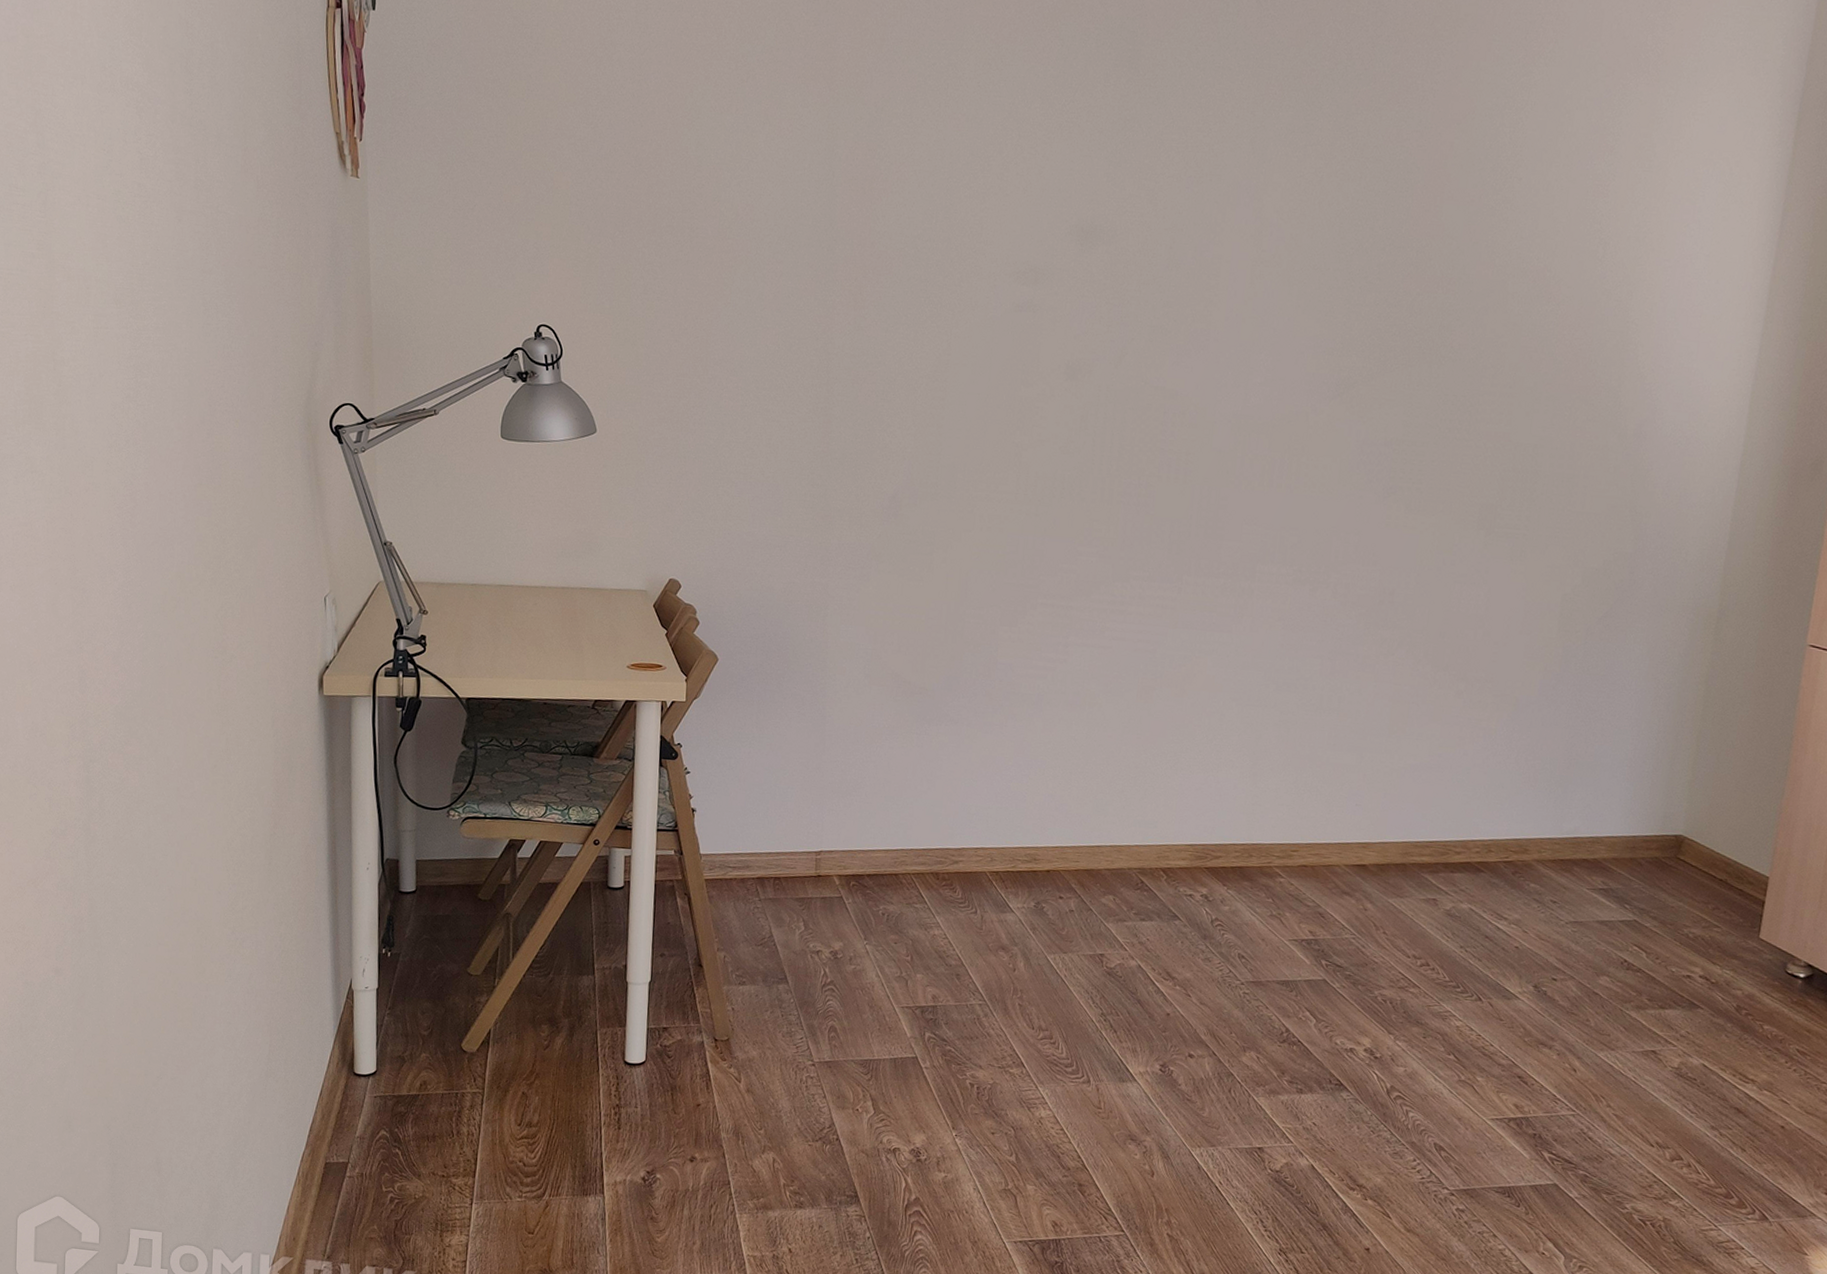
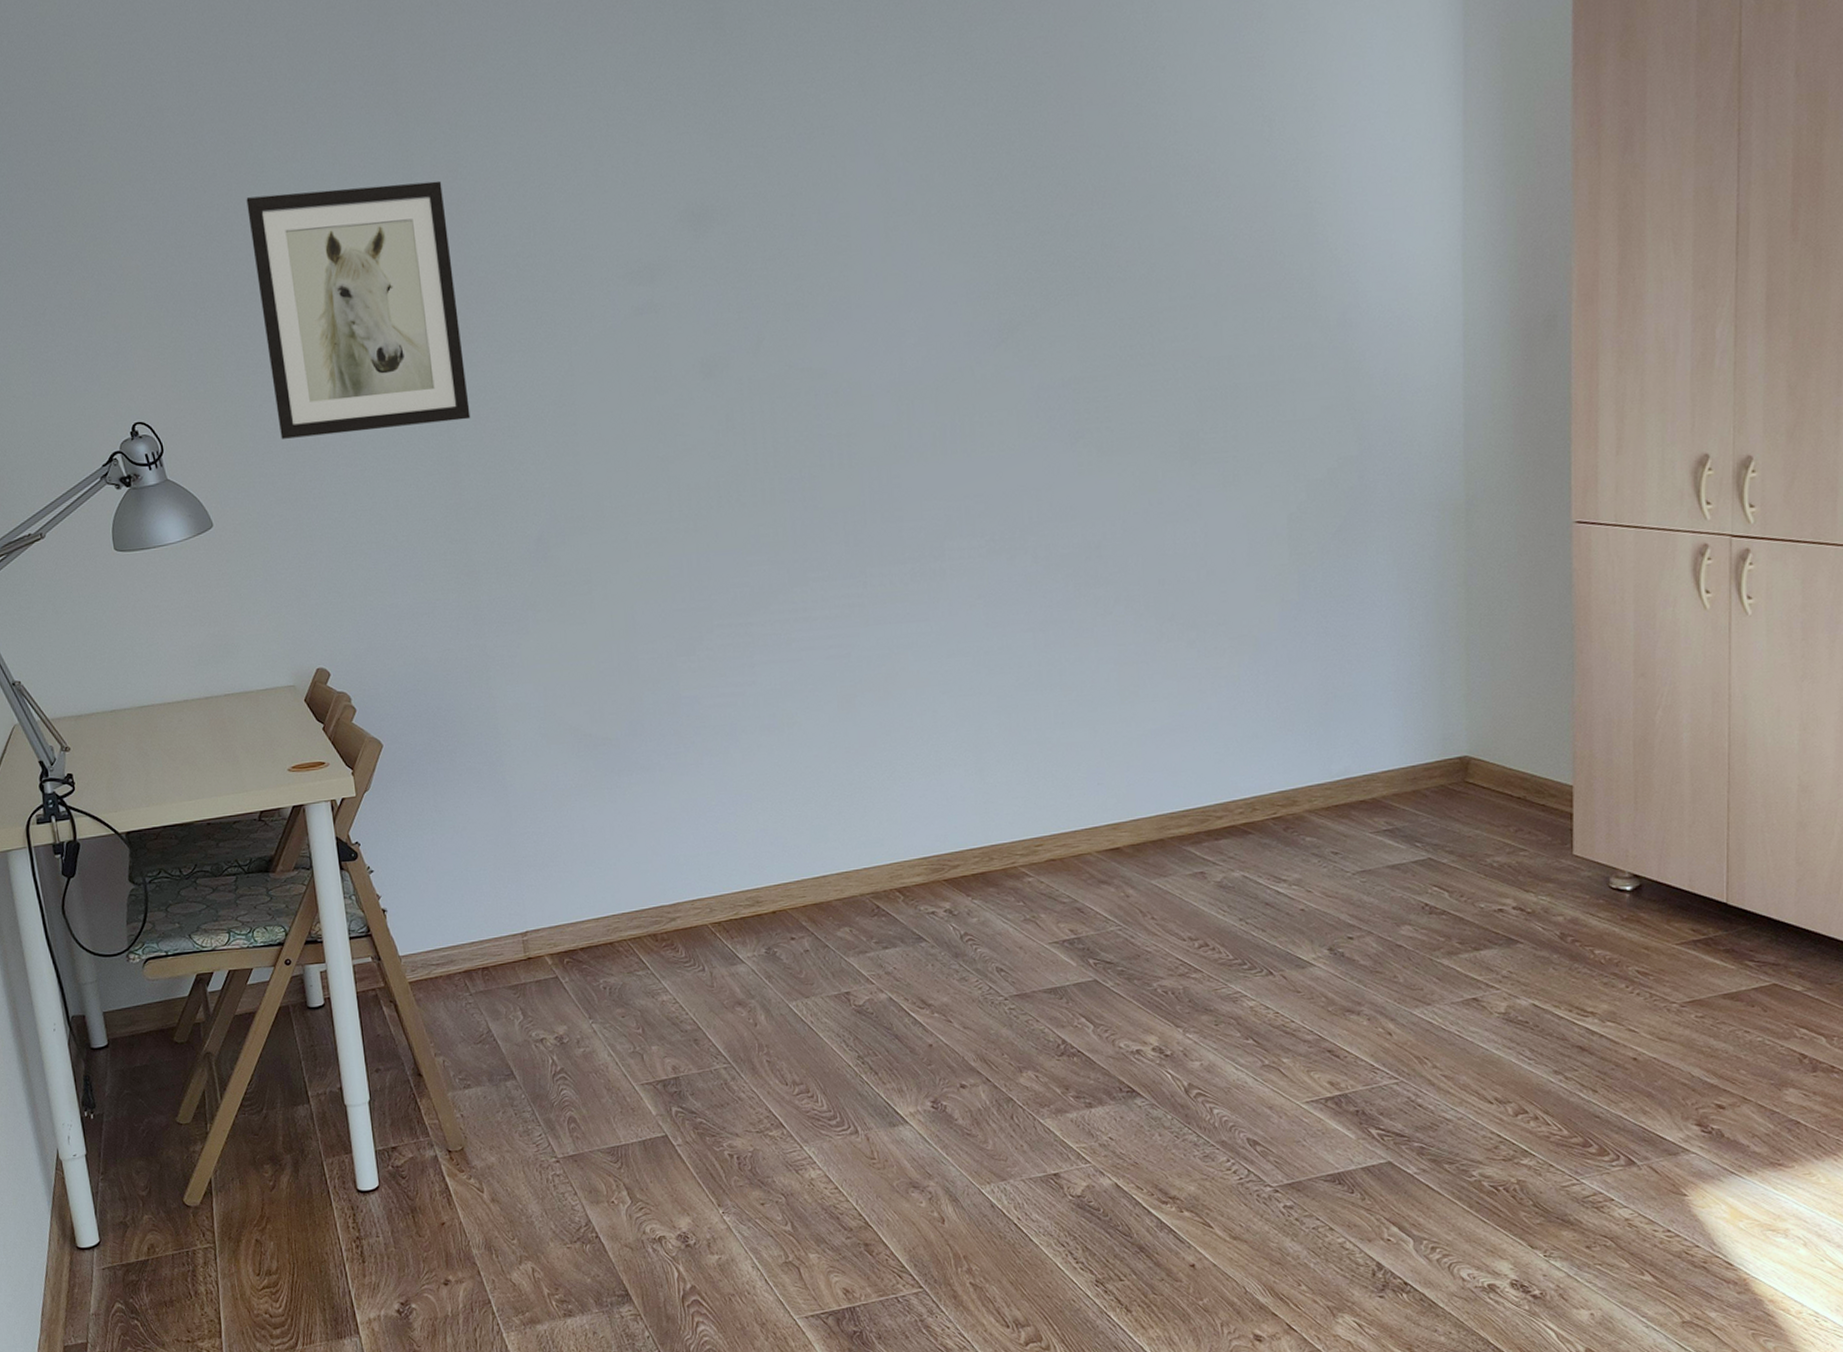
wall art: none [673,139,860,377] -> present [246,180,471,439]

